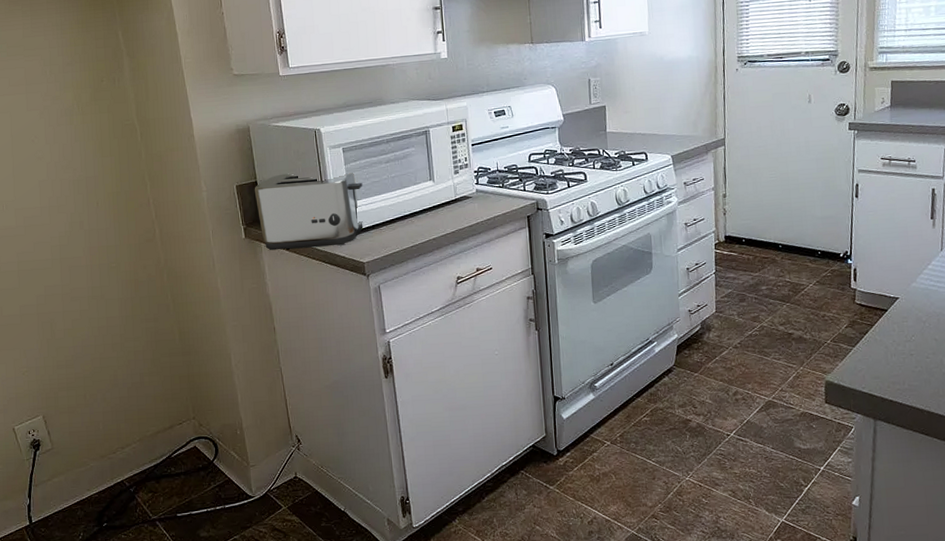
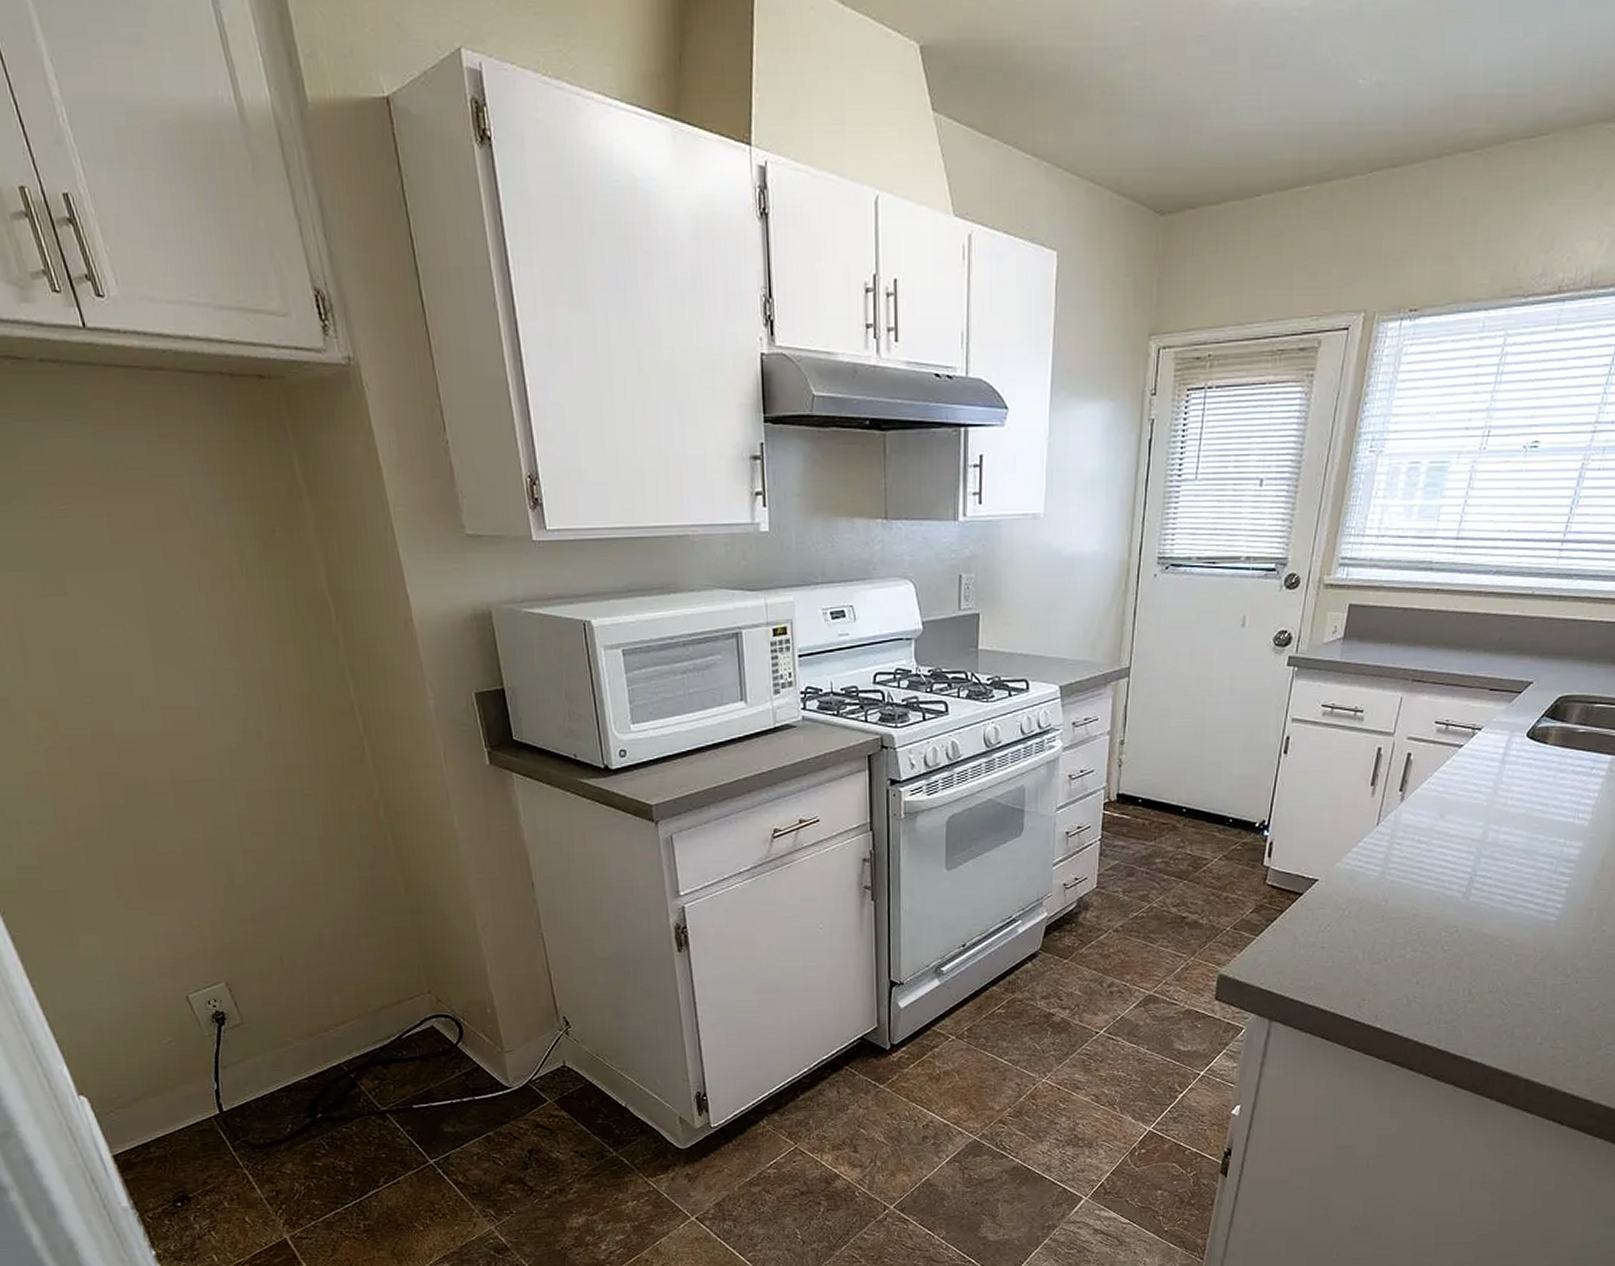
toaster: present [254,173,364,251] -> none [500,680,651,784]

